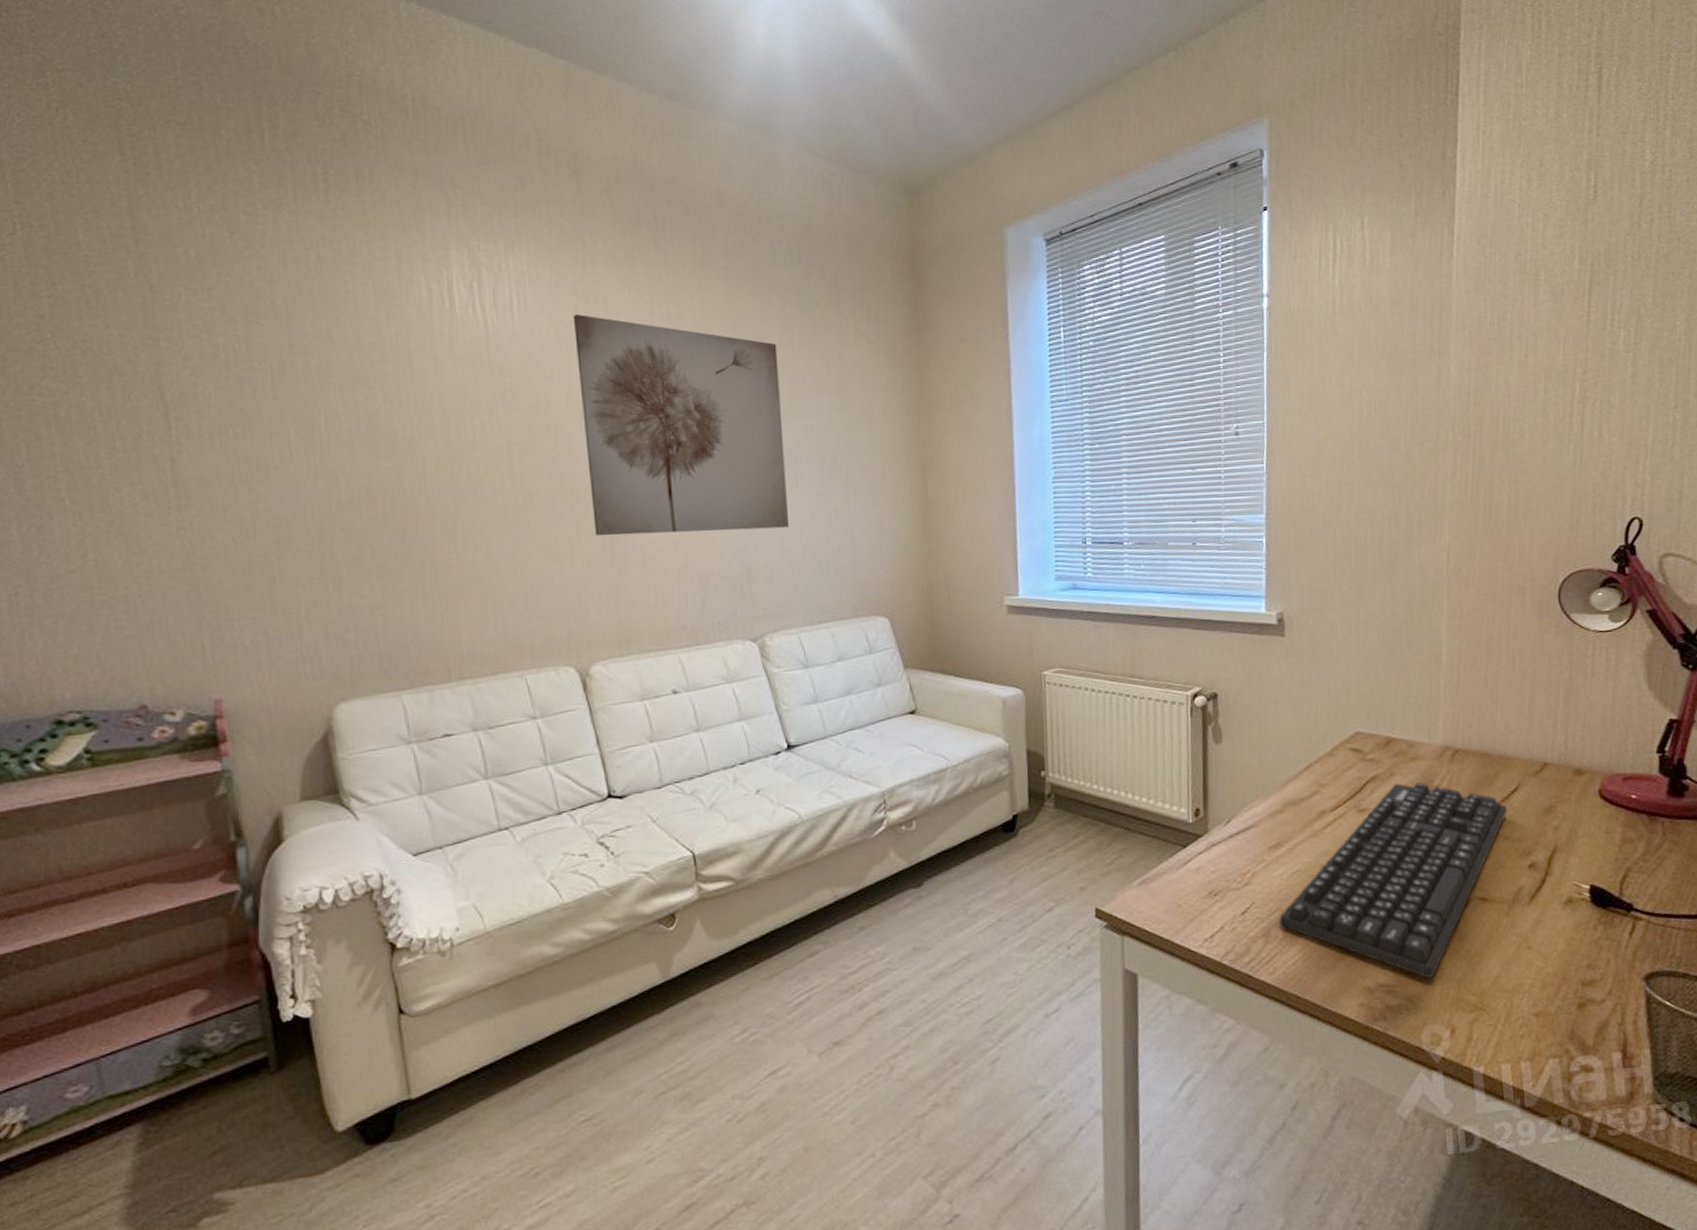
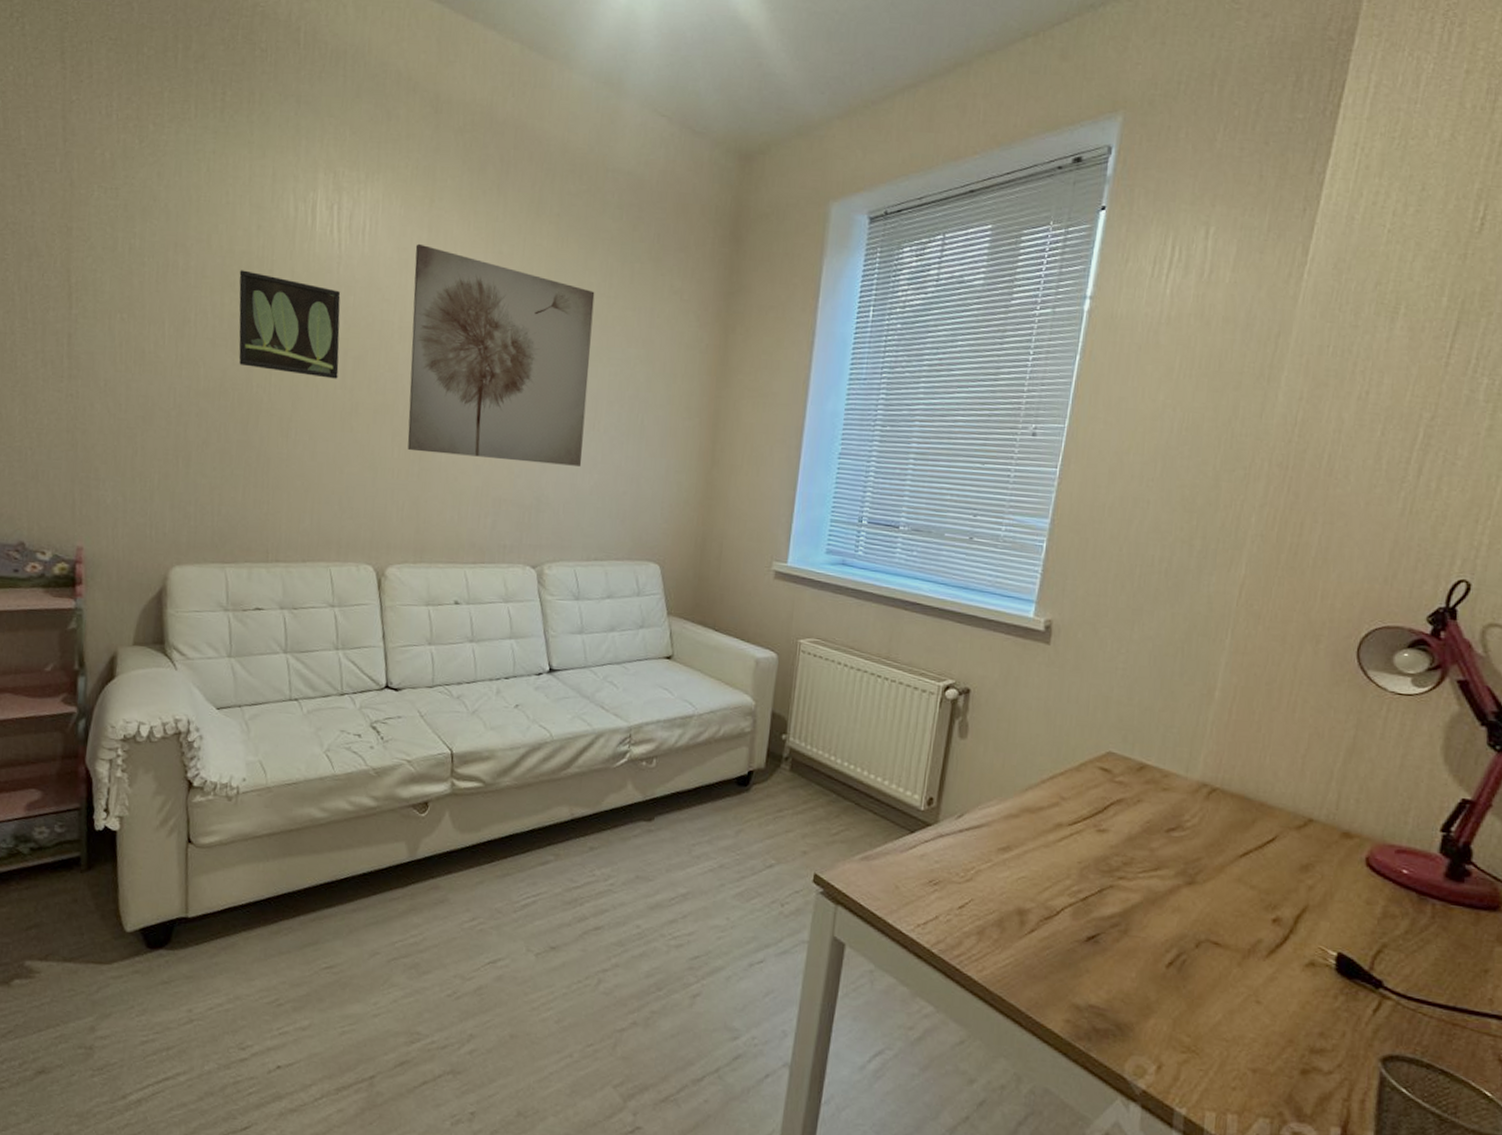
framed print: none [372,363,504,471] -> present [238,270,341,379]
keyboard: present [1279,783,1507,978] -> none [996,810,1259,1010]

